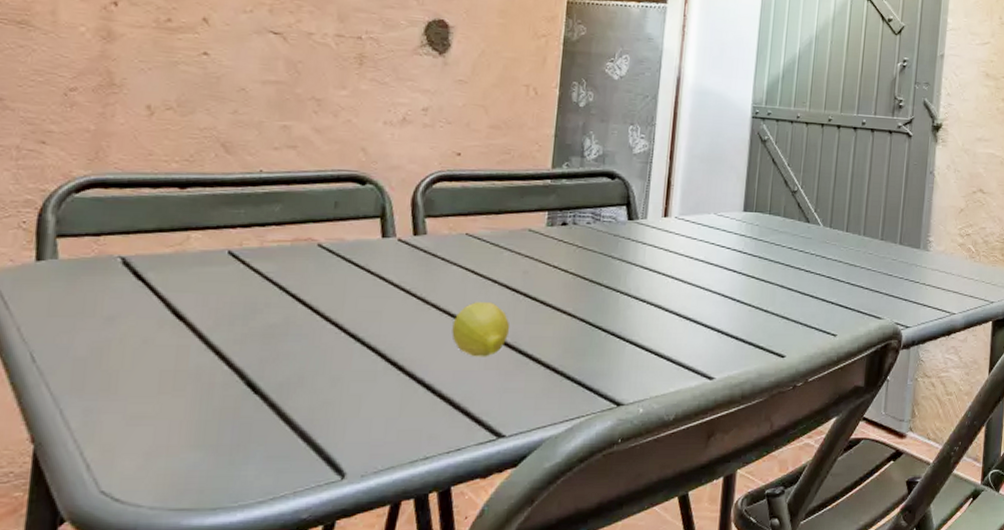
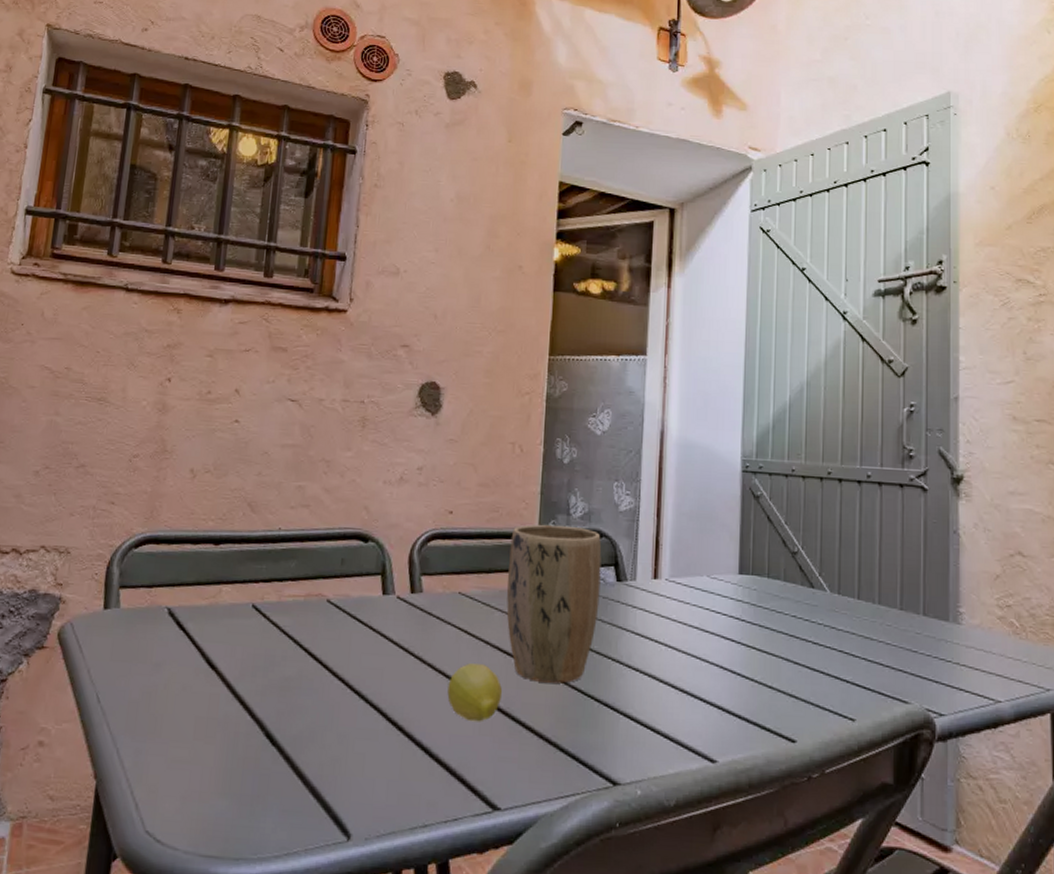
plant pot: none [516,166,615,317] -> present [506,524,602,684]

